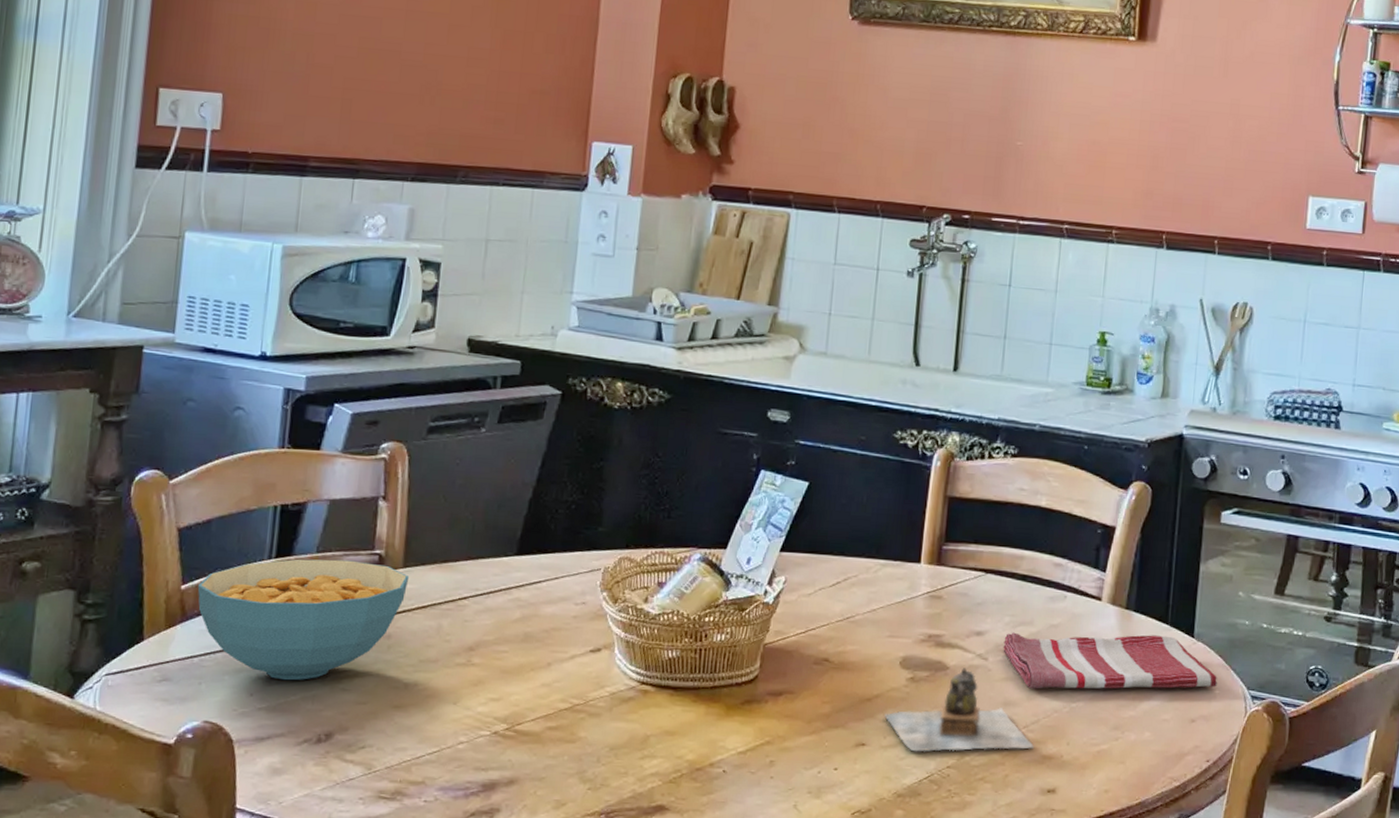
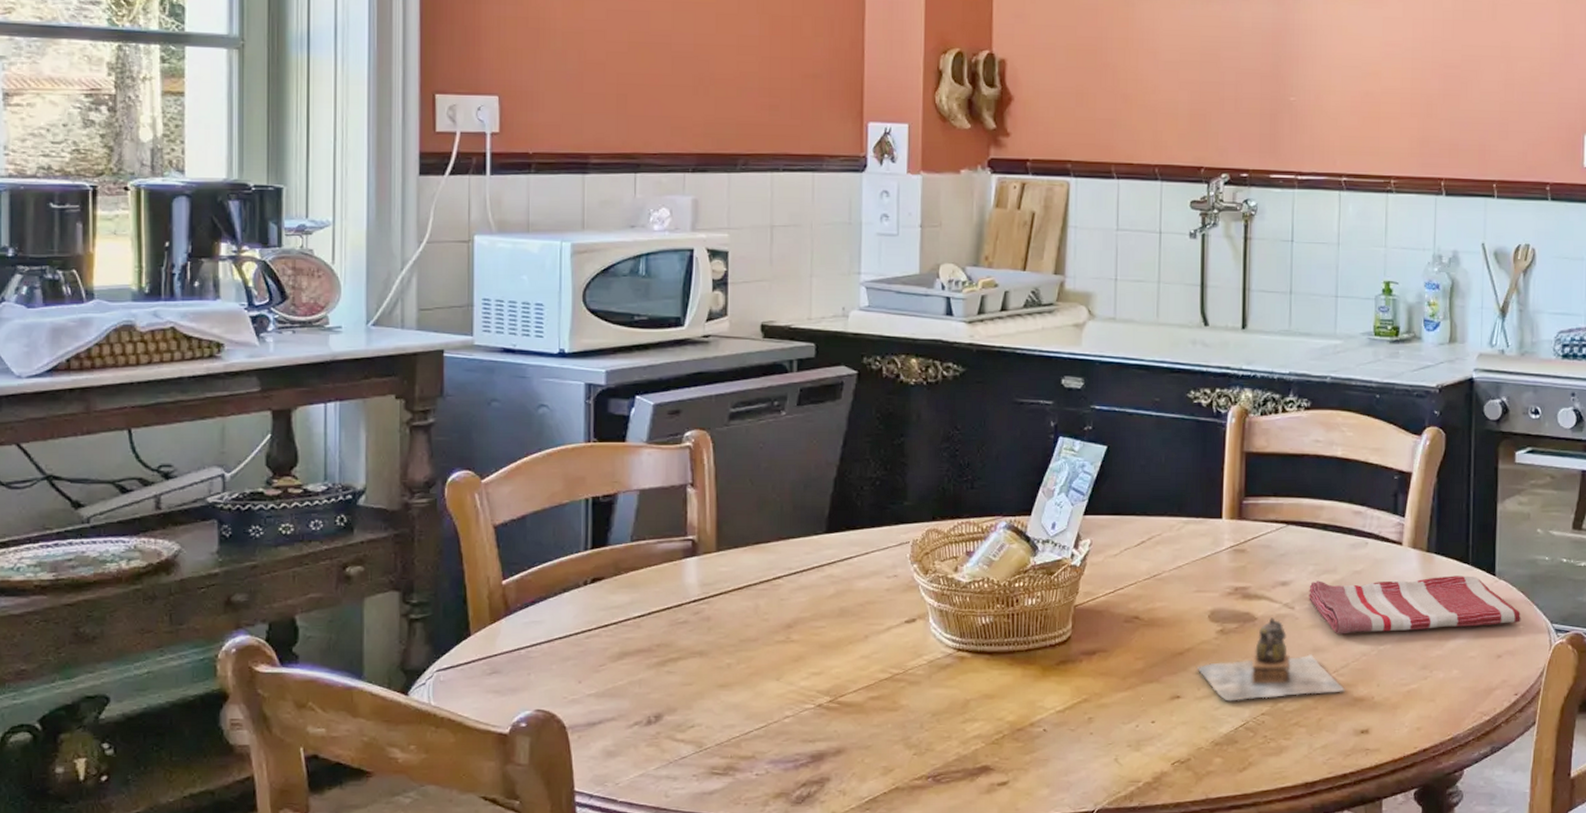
cereal bowl: present [197,558,410,681] -> none [518,547,724,667]

